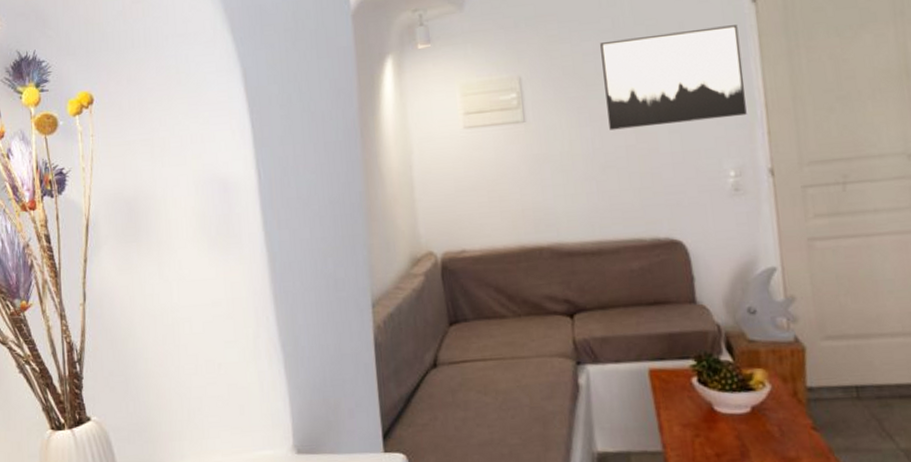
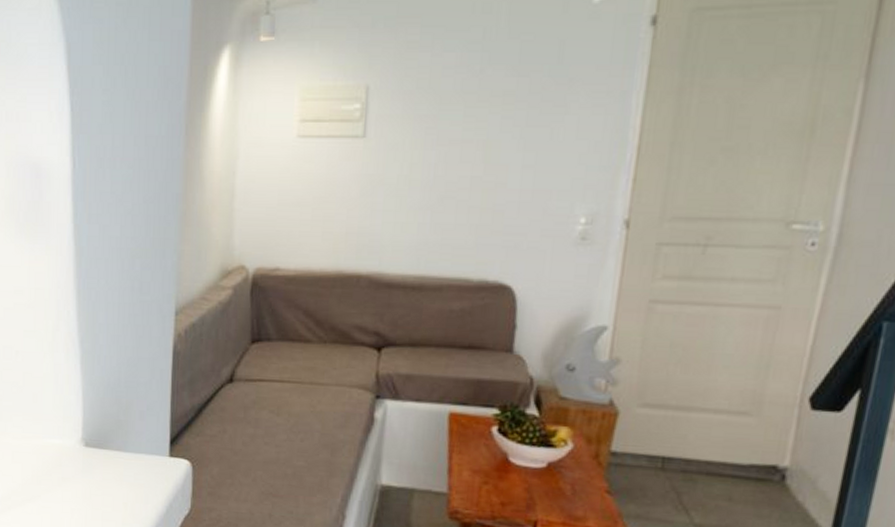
wall art: present [600,25,747,130] -> none [457,50,627,158]

